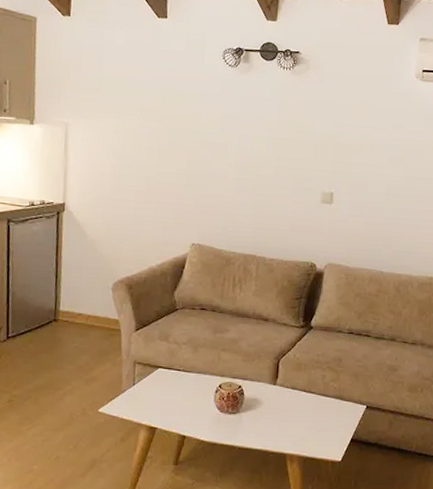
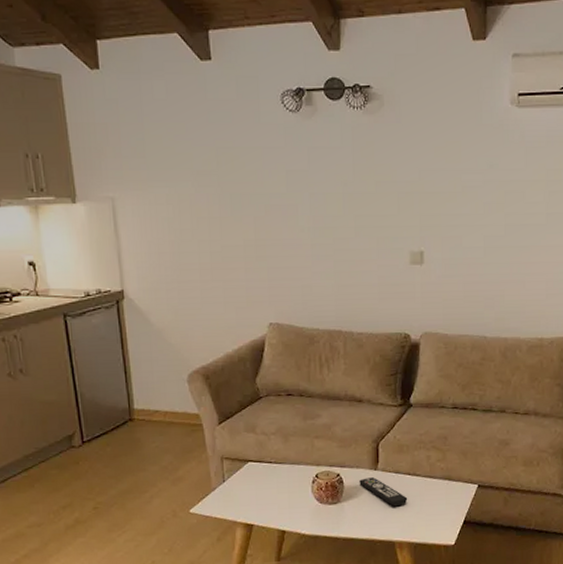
remote control: none [258,391,302,420] -> present [359,477,408,506]

